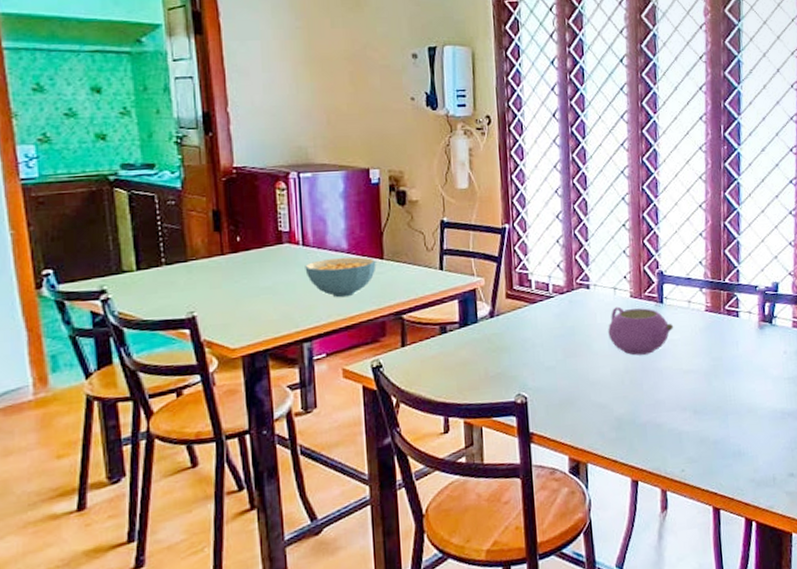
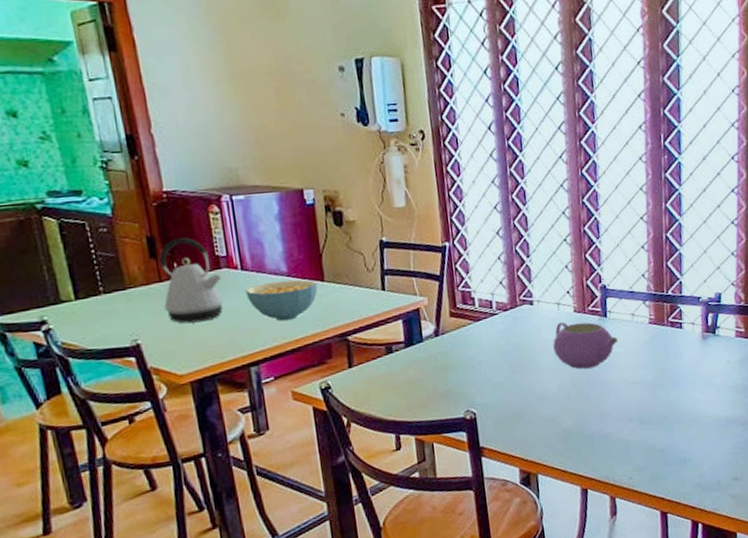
kettle: none [223,212,283,297] -> present [159,237,224,324]

